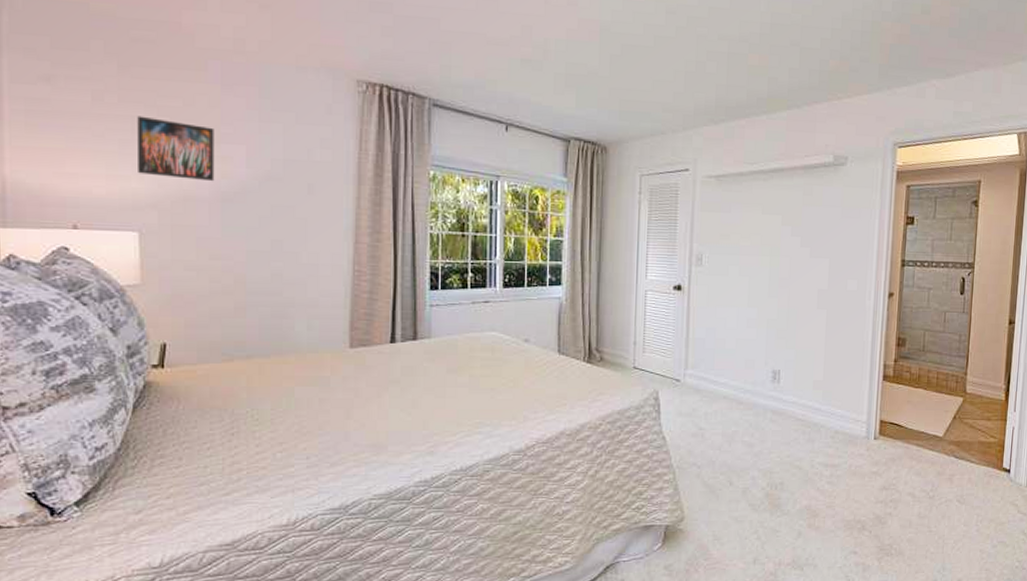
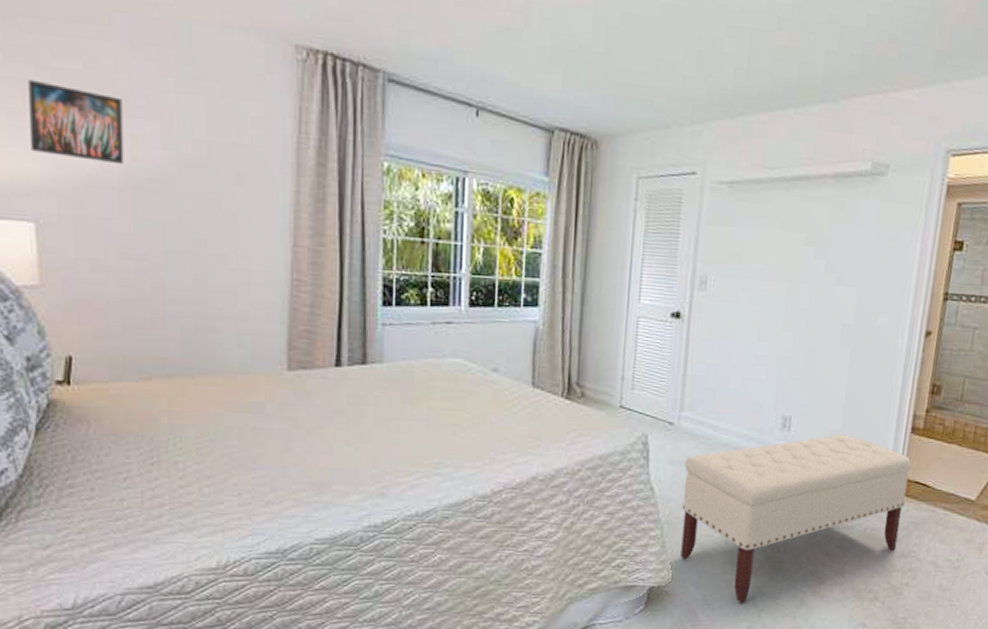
bench: none [690,384,886,537] -> present [680,434,912,603]

